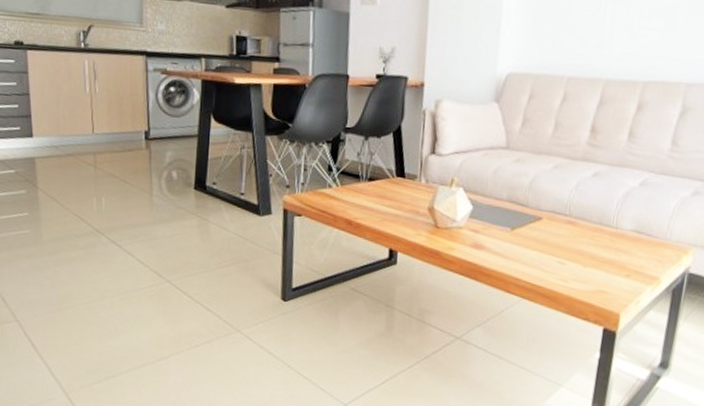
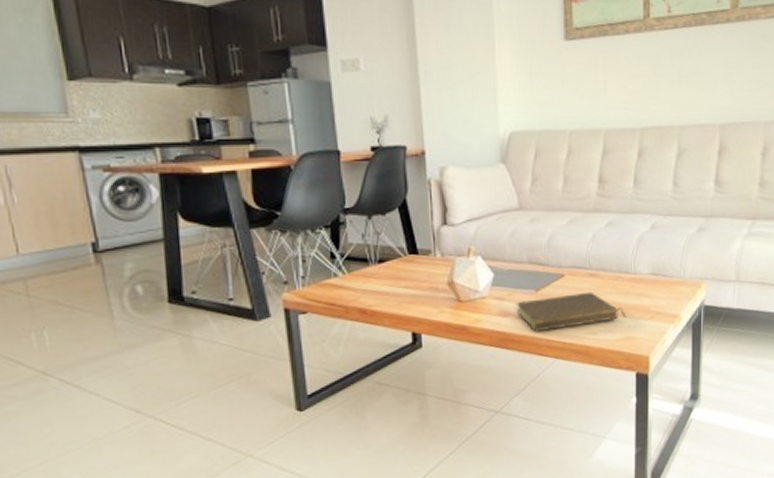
book: none [490,236,602,271] -> present [516,291,627,332]

